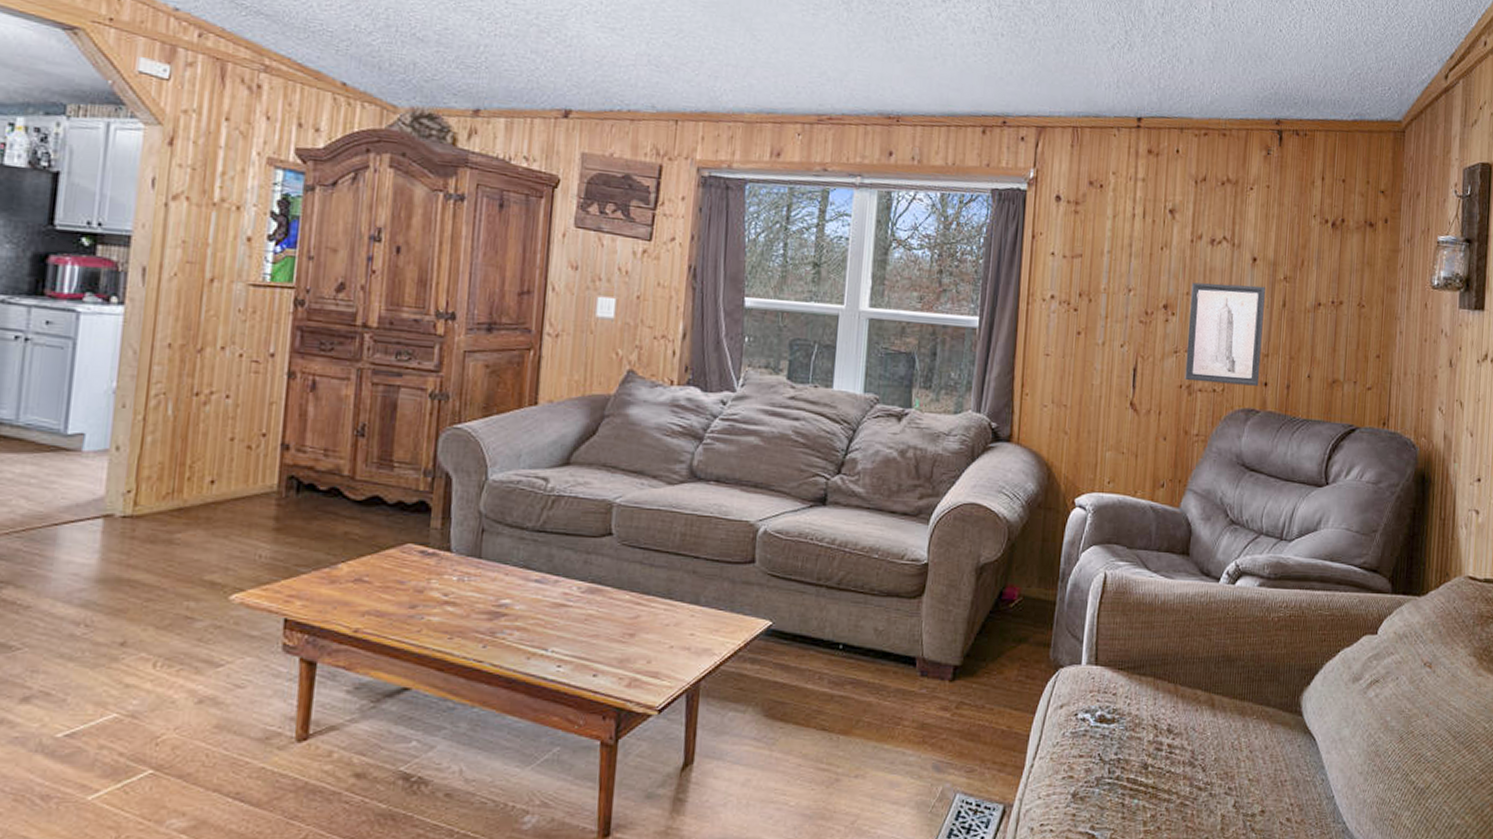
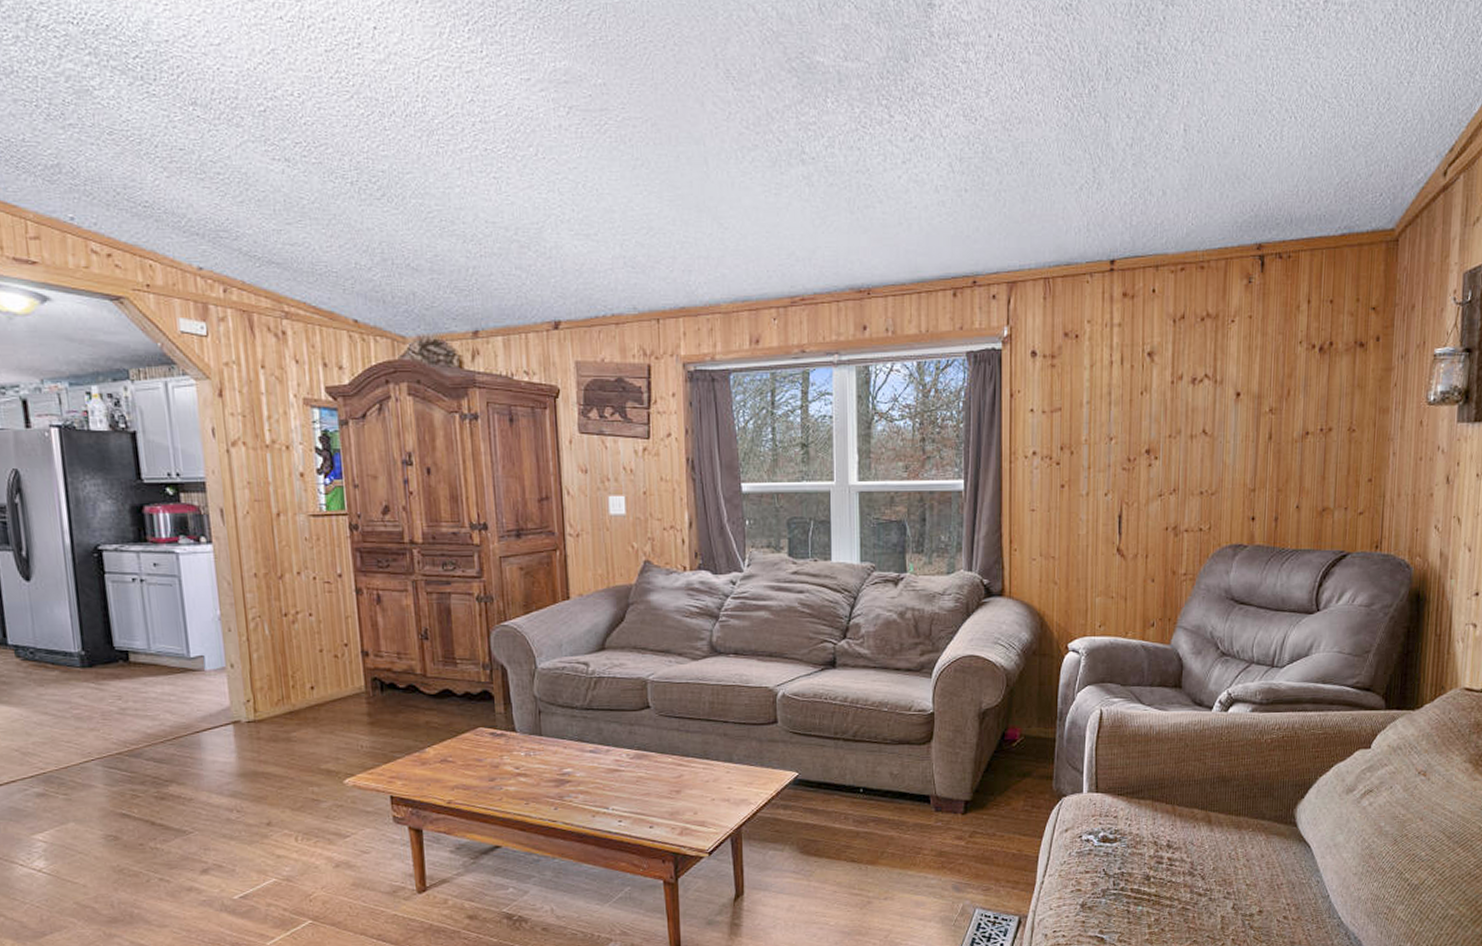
wall art: present [1185,282,1265,386] -> none [1170,421,1250,523]

